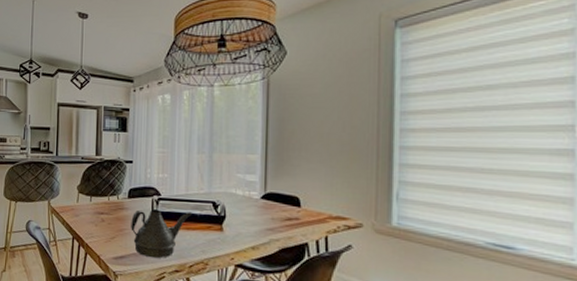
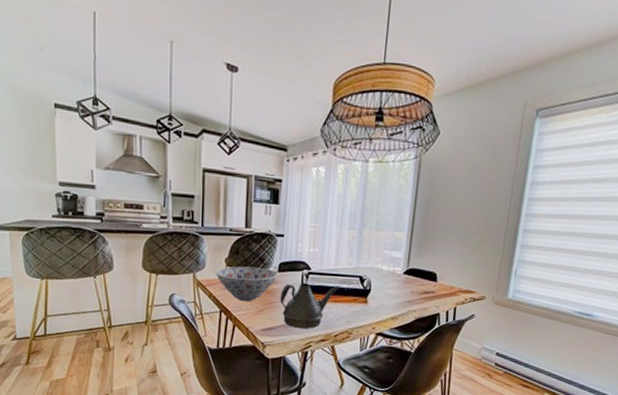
bowl: none [68,193,128,229] -> present [215,266,278,302]

